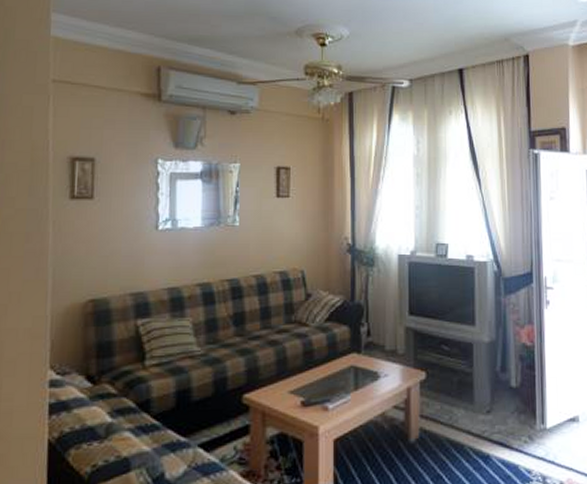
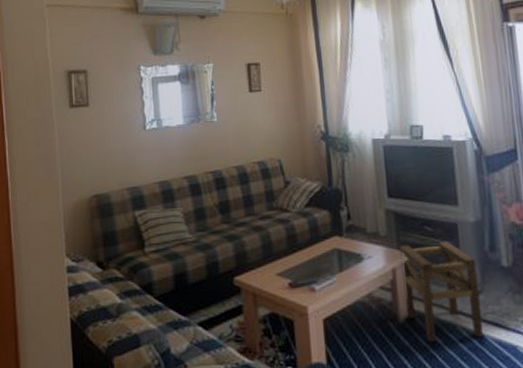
stool: none [416,361,489,463] -> present [400,242,484,343]

